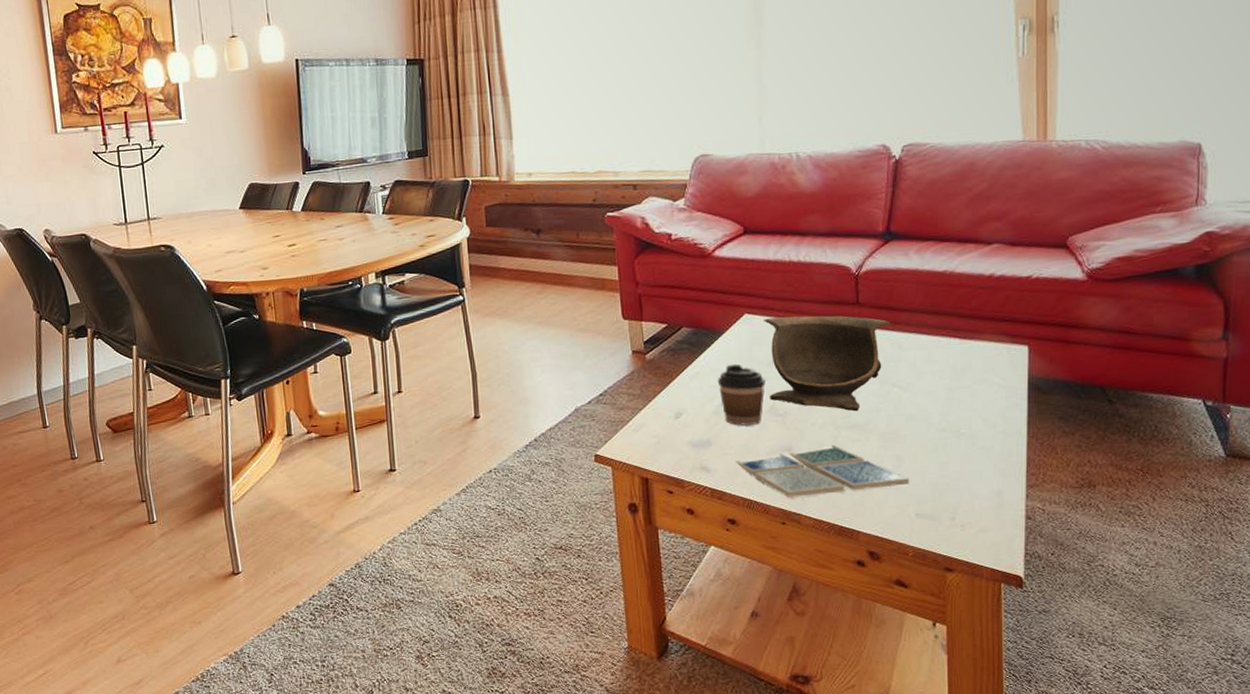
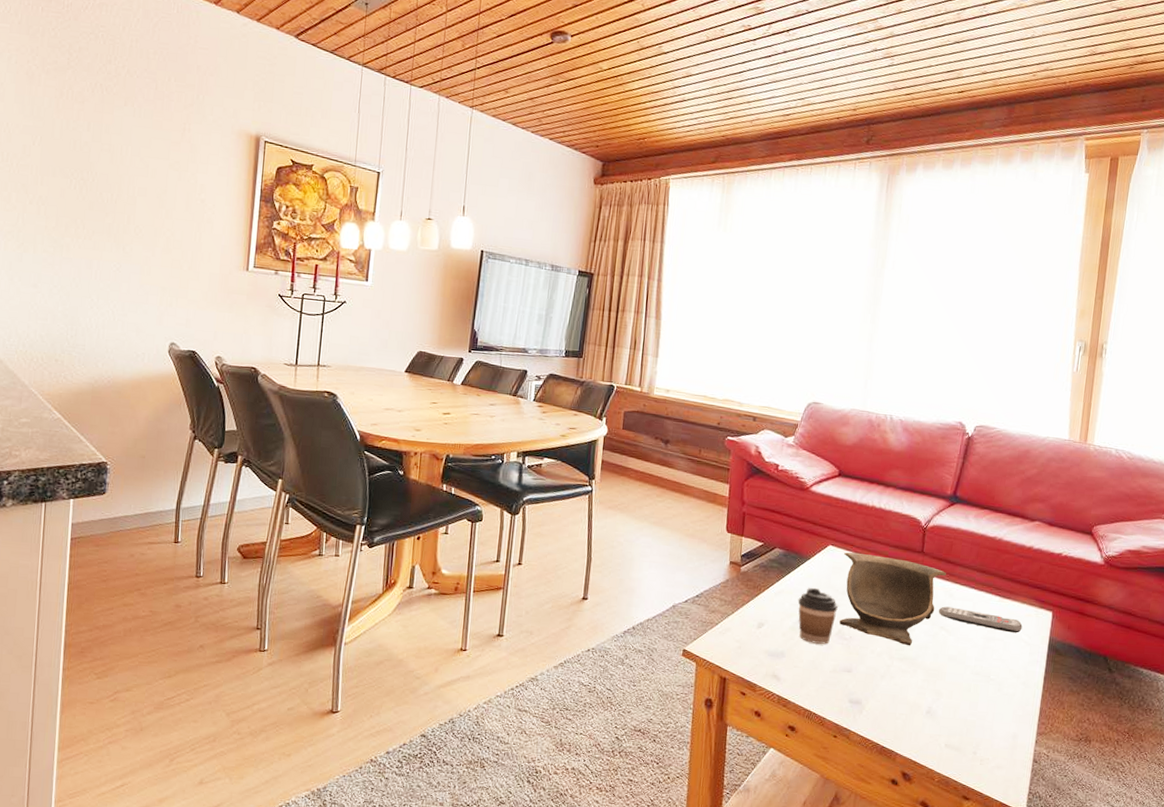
drink coaster: present [736,445,910,499] -> none [803,672,945,718]
remote control: none [886,359,993,378] -> present [938,606,1023,633]

